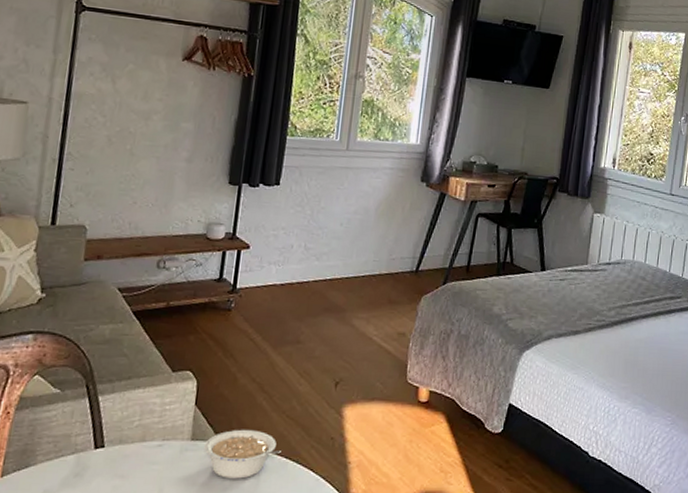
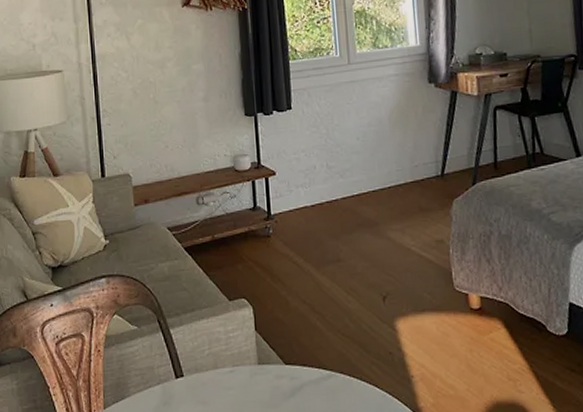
legume: present [204,429,281,479] -> none [271,350,343,399]

